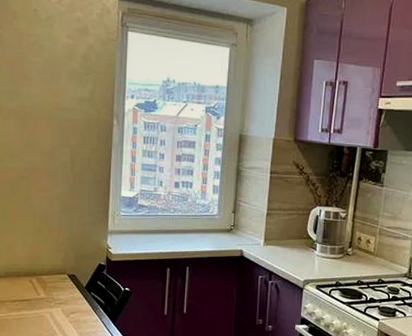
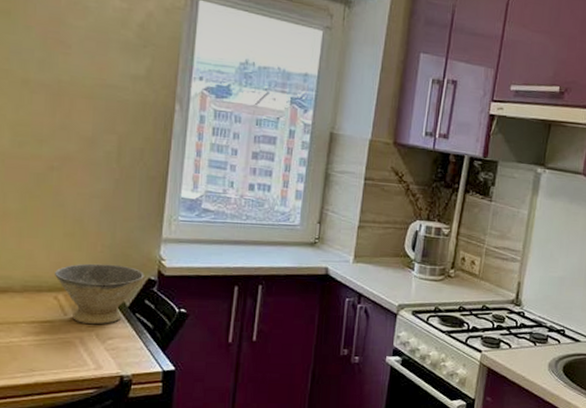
bowl: none [29,253,96,301] -> present [55,263,145,324]

